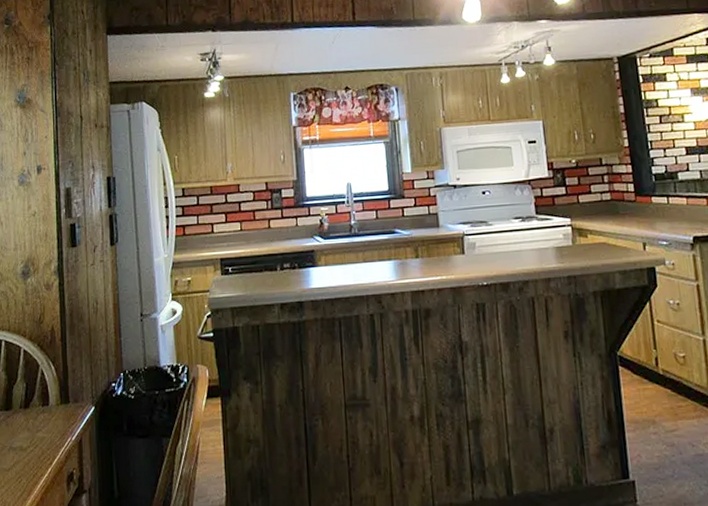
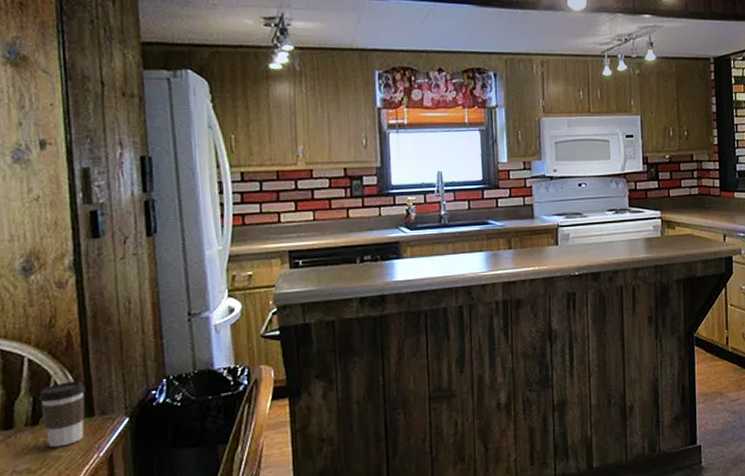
coffee cup: none [30,370,64,429] -> present [38,380,86,448]

